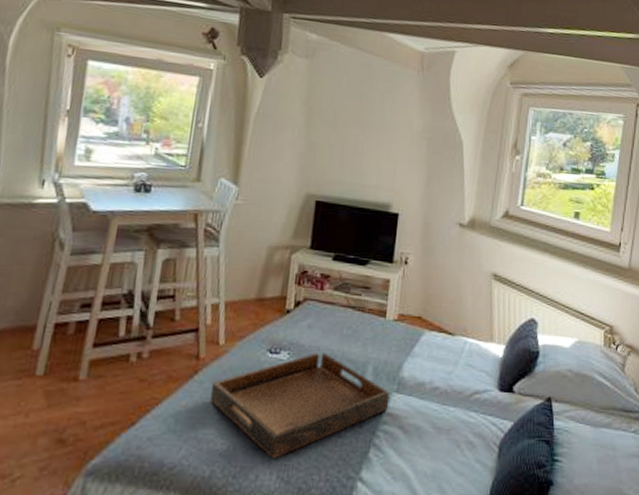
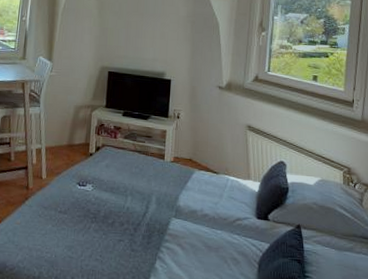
serving tray: present [211,353,390,459] -> none [37,186,170,266]

